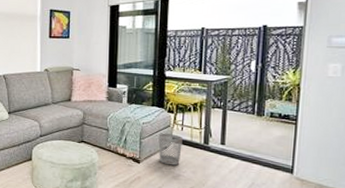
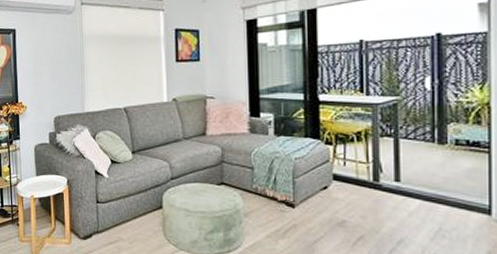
wastebasket: present [158,133,183,166] -> none [316,170,346,209]

